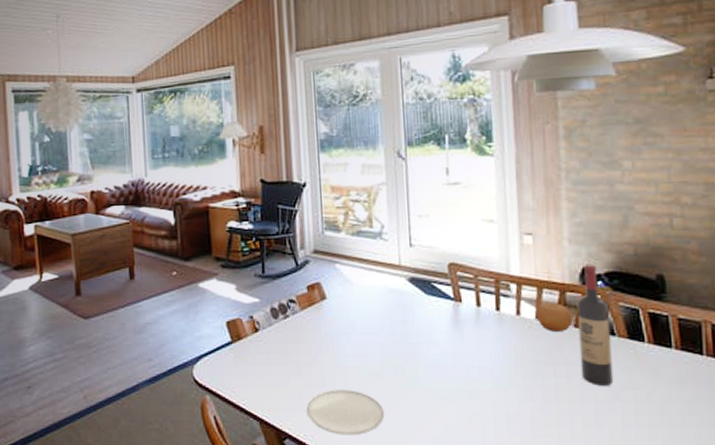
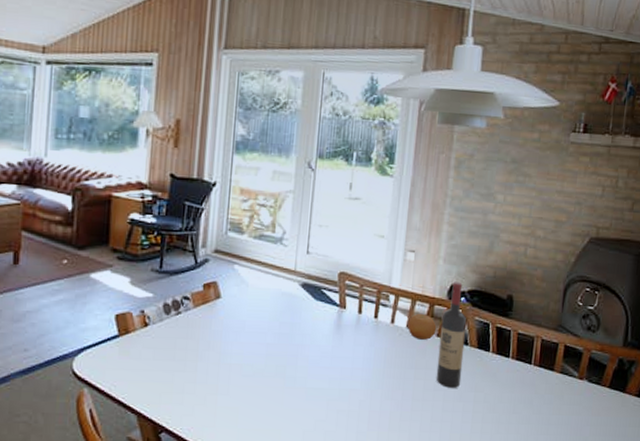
plate: present [306,390,385,436] -> none [186,386,261,430]

